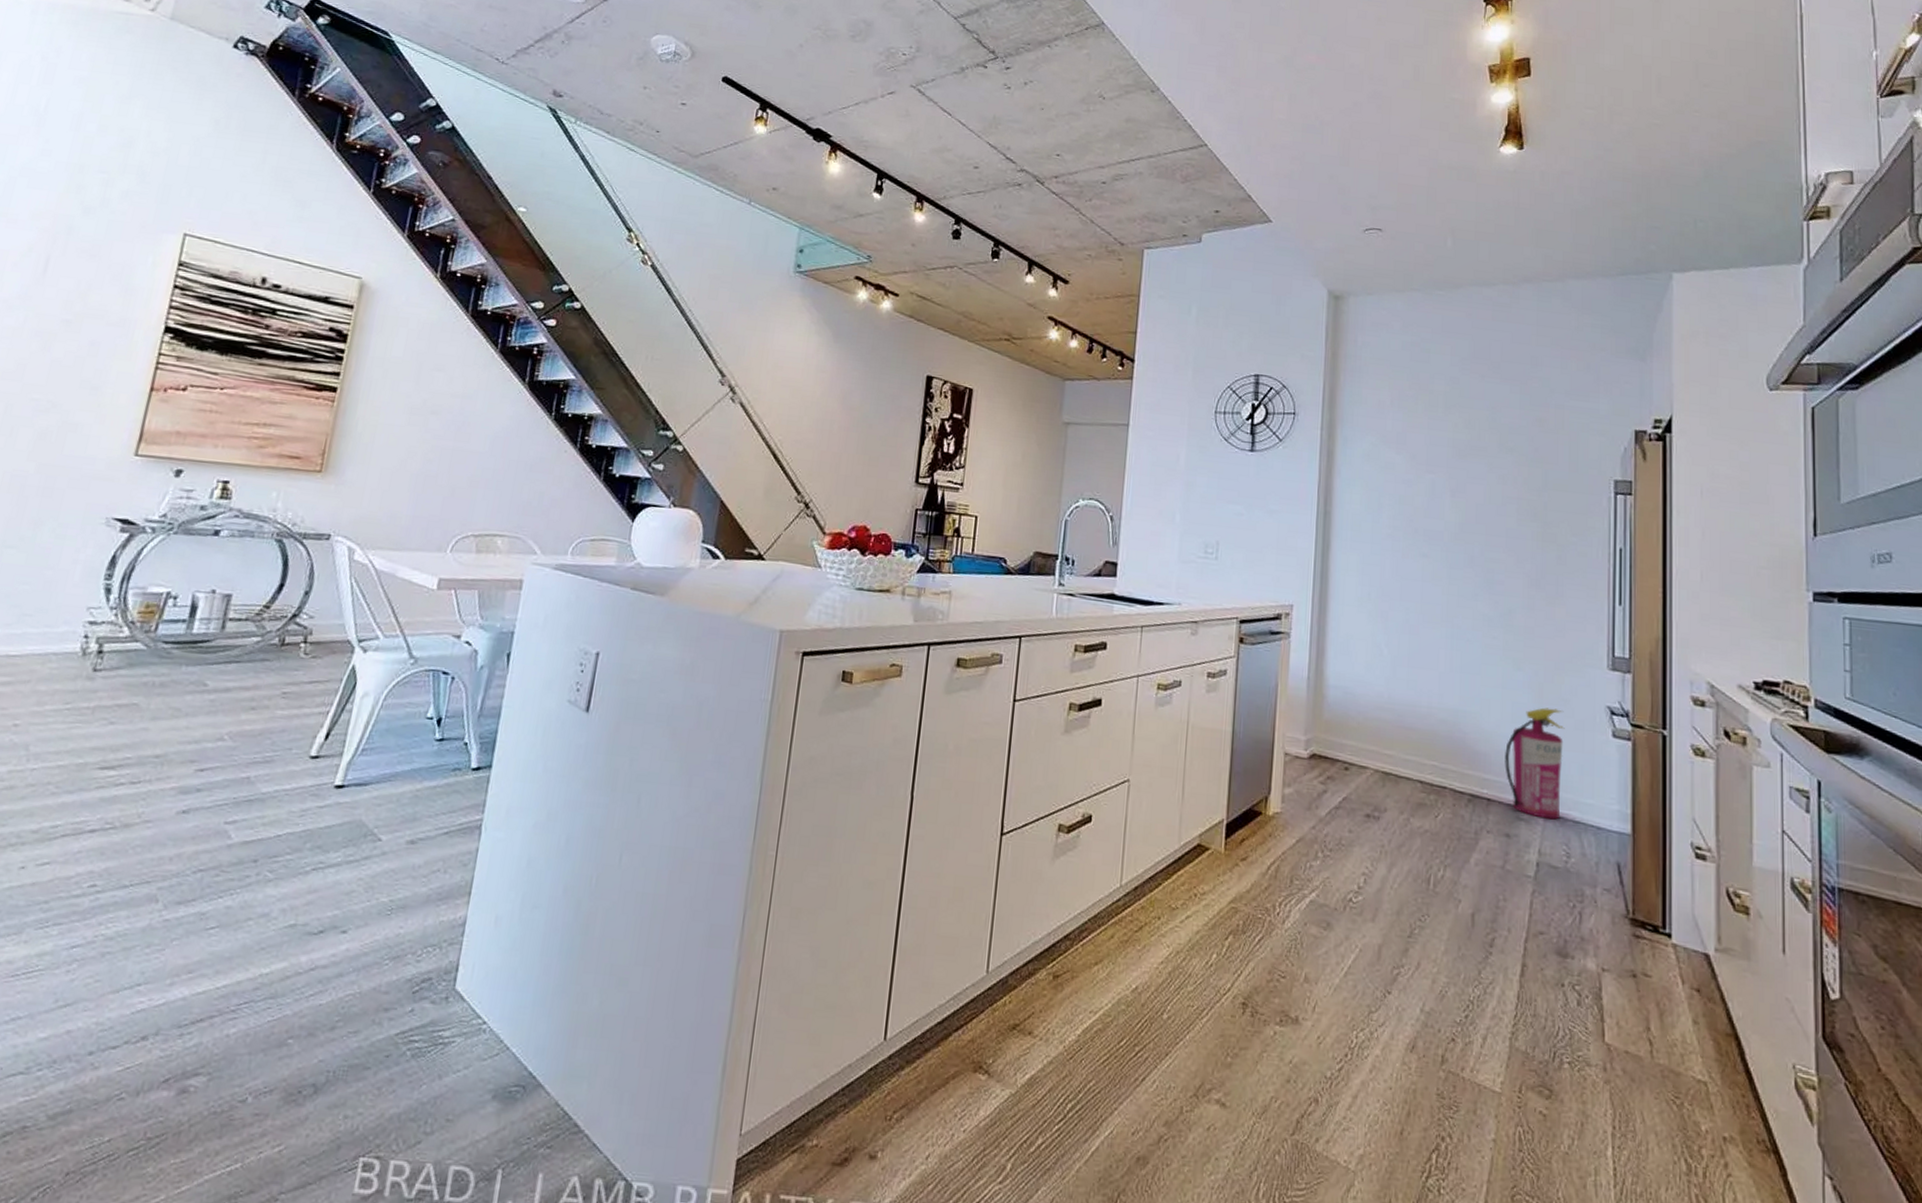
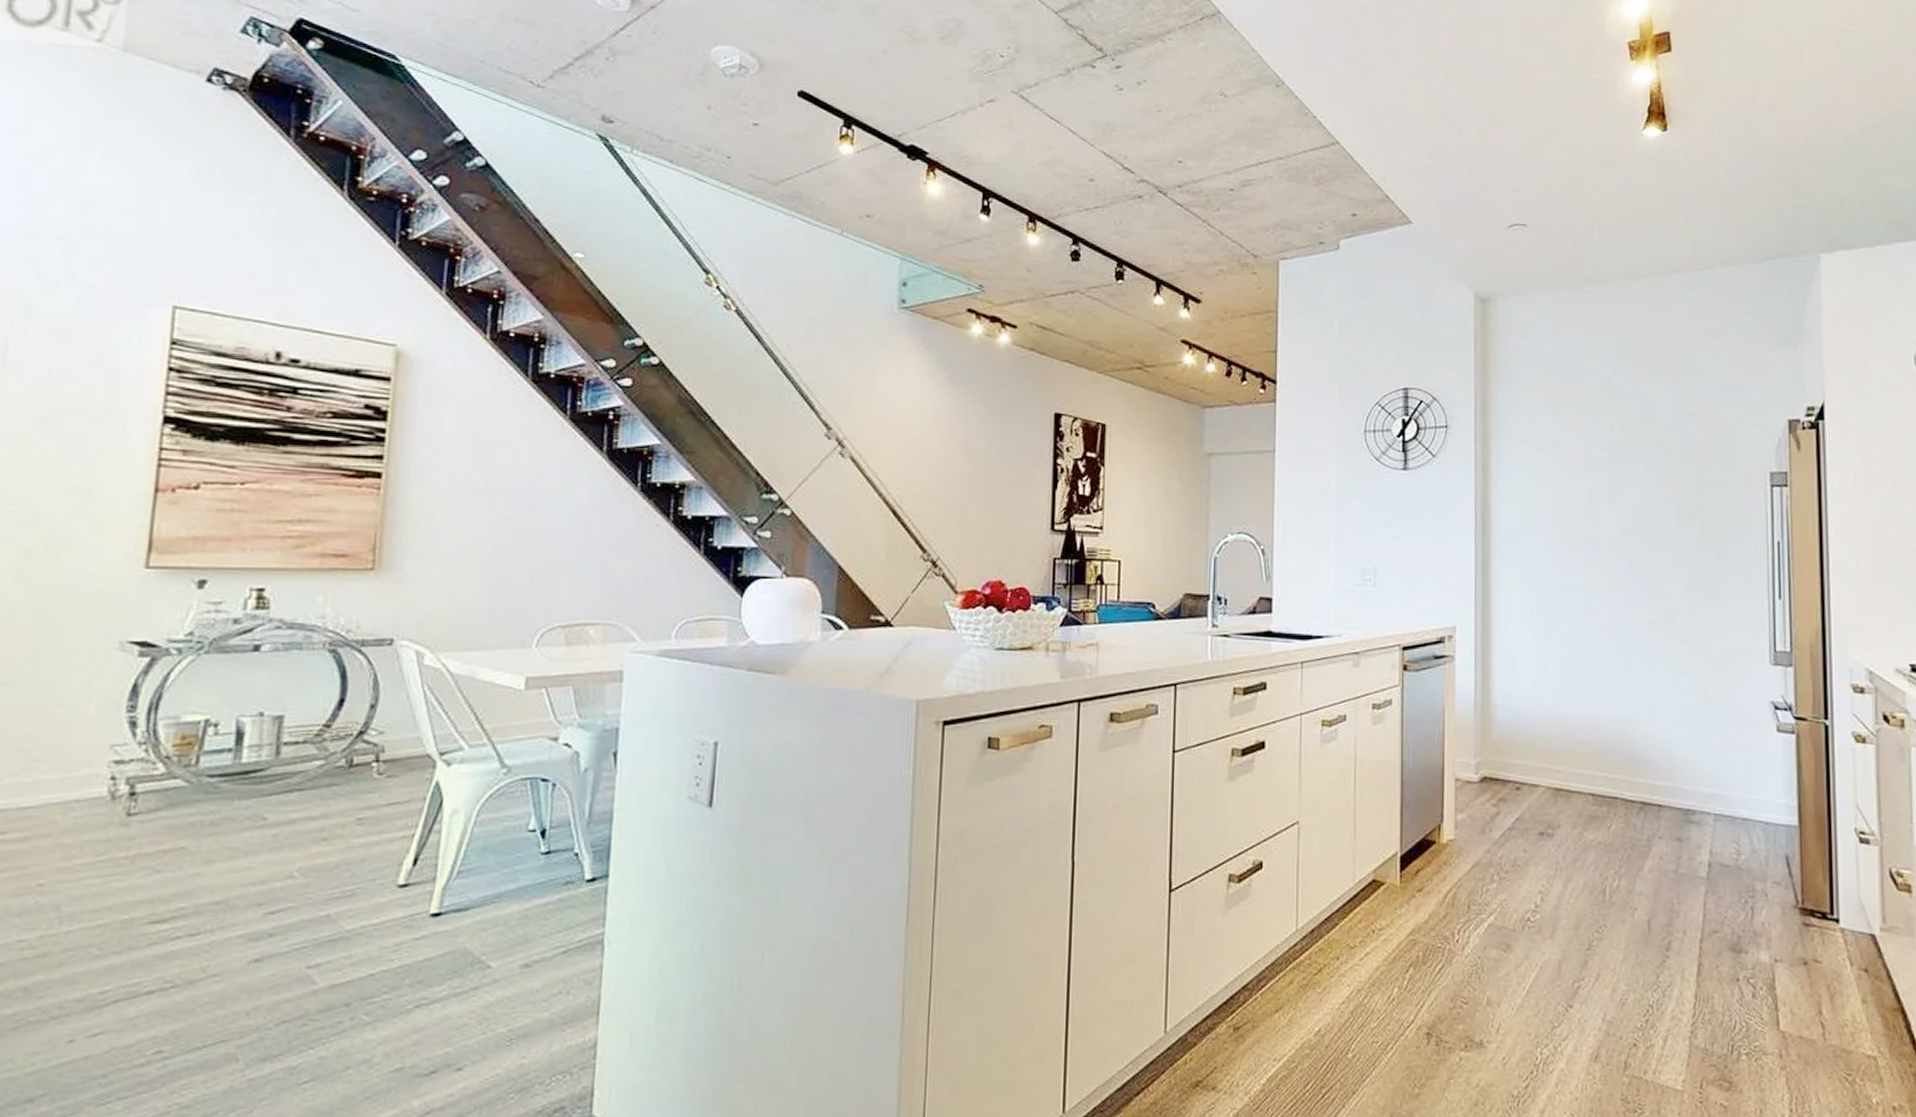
fire extinguisher: present [1505,707,1565,820] -> none [1673,708,1731,819]

